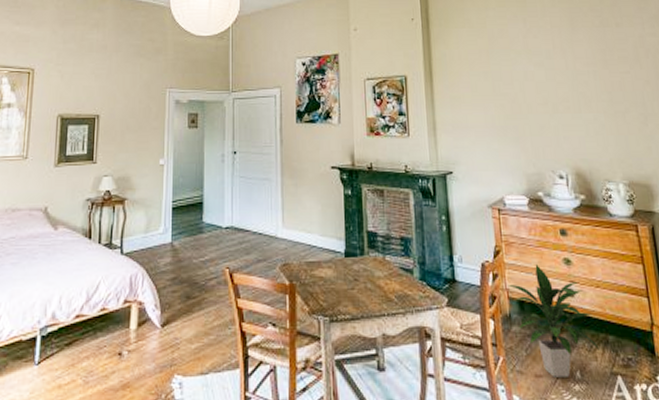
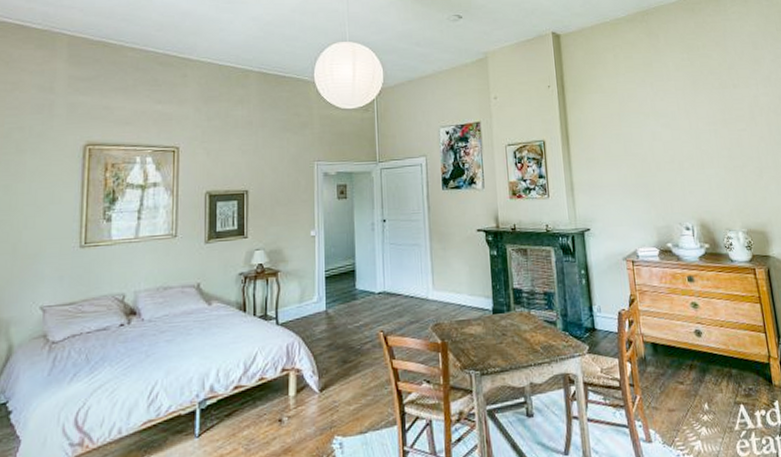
indoor plant: present [506,263,599,377] -> none [641,308,724,411]

